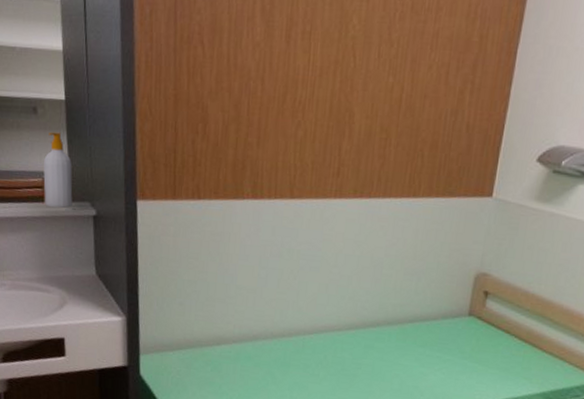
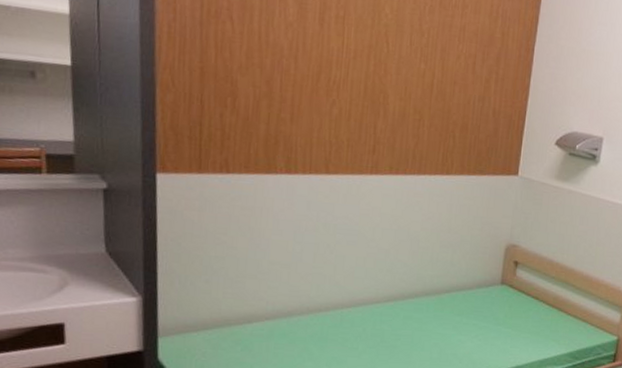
soap bottle: present [43,132,73,209] -> none [42,98,79,181]

